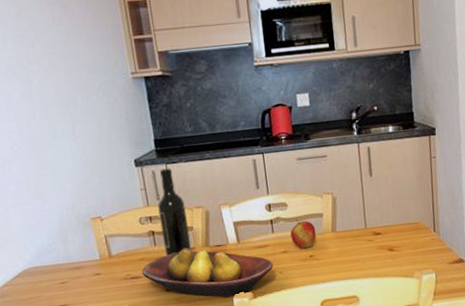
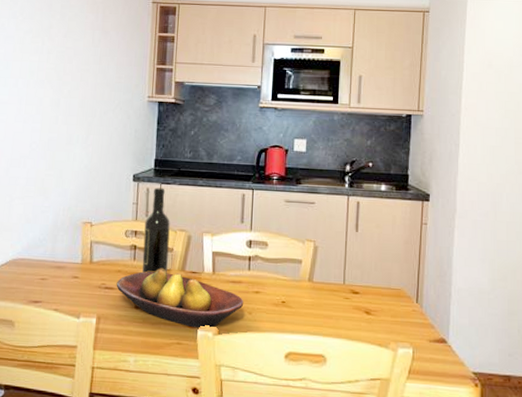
apple: present [290,218,316,249] -> none [266,260,292,293]

